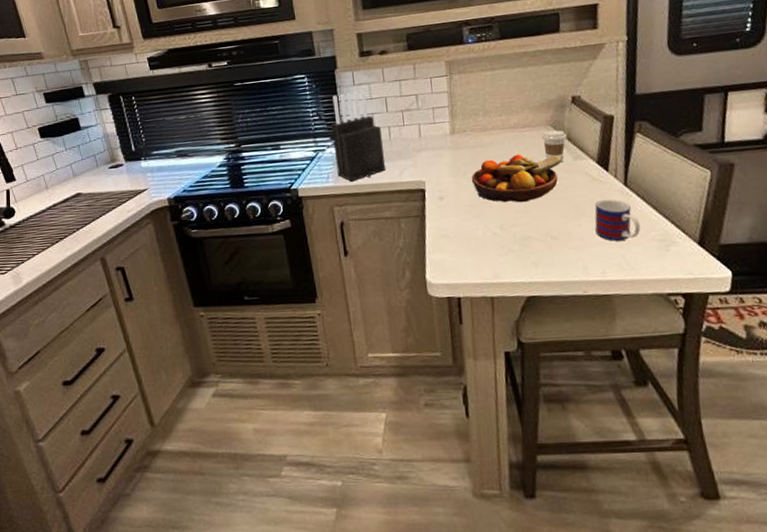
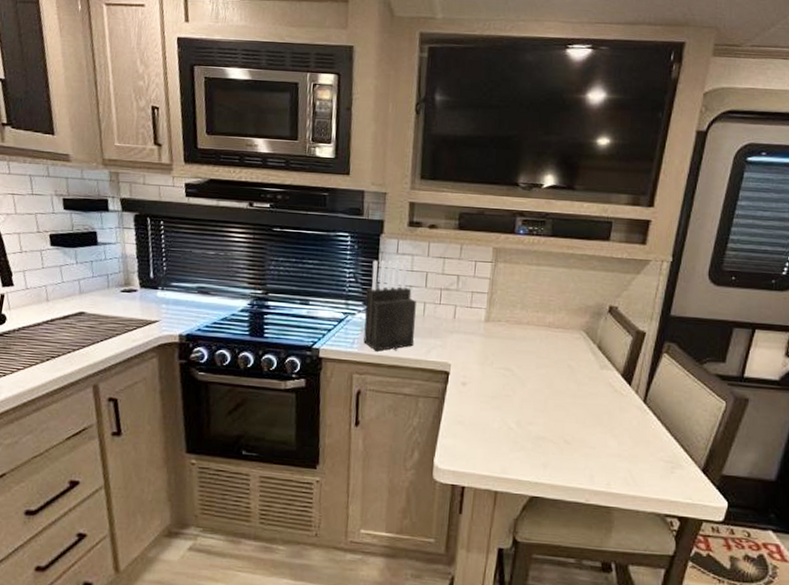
fruit bowl: present [471,154,563,203] -> none [497,353,590,403]
coffee cup: present [542,130,567,163] -> none [573,335,598,369]
mug: present [594,199,641,241] -> none [608,412,652,456]

